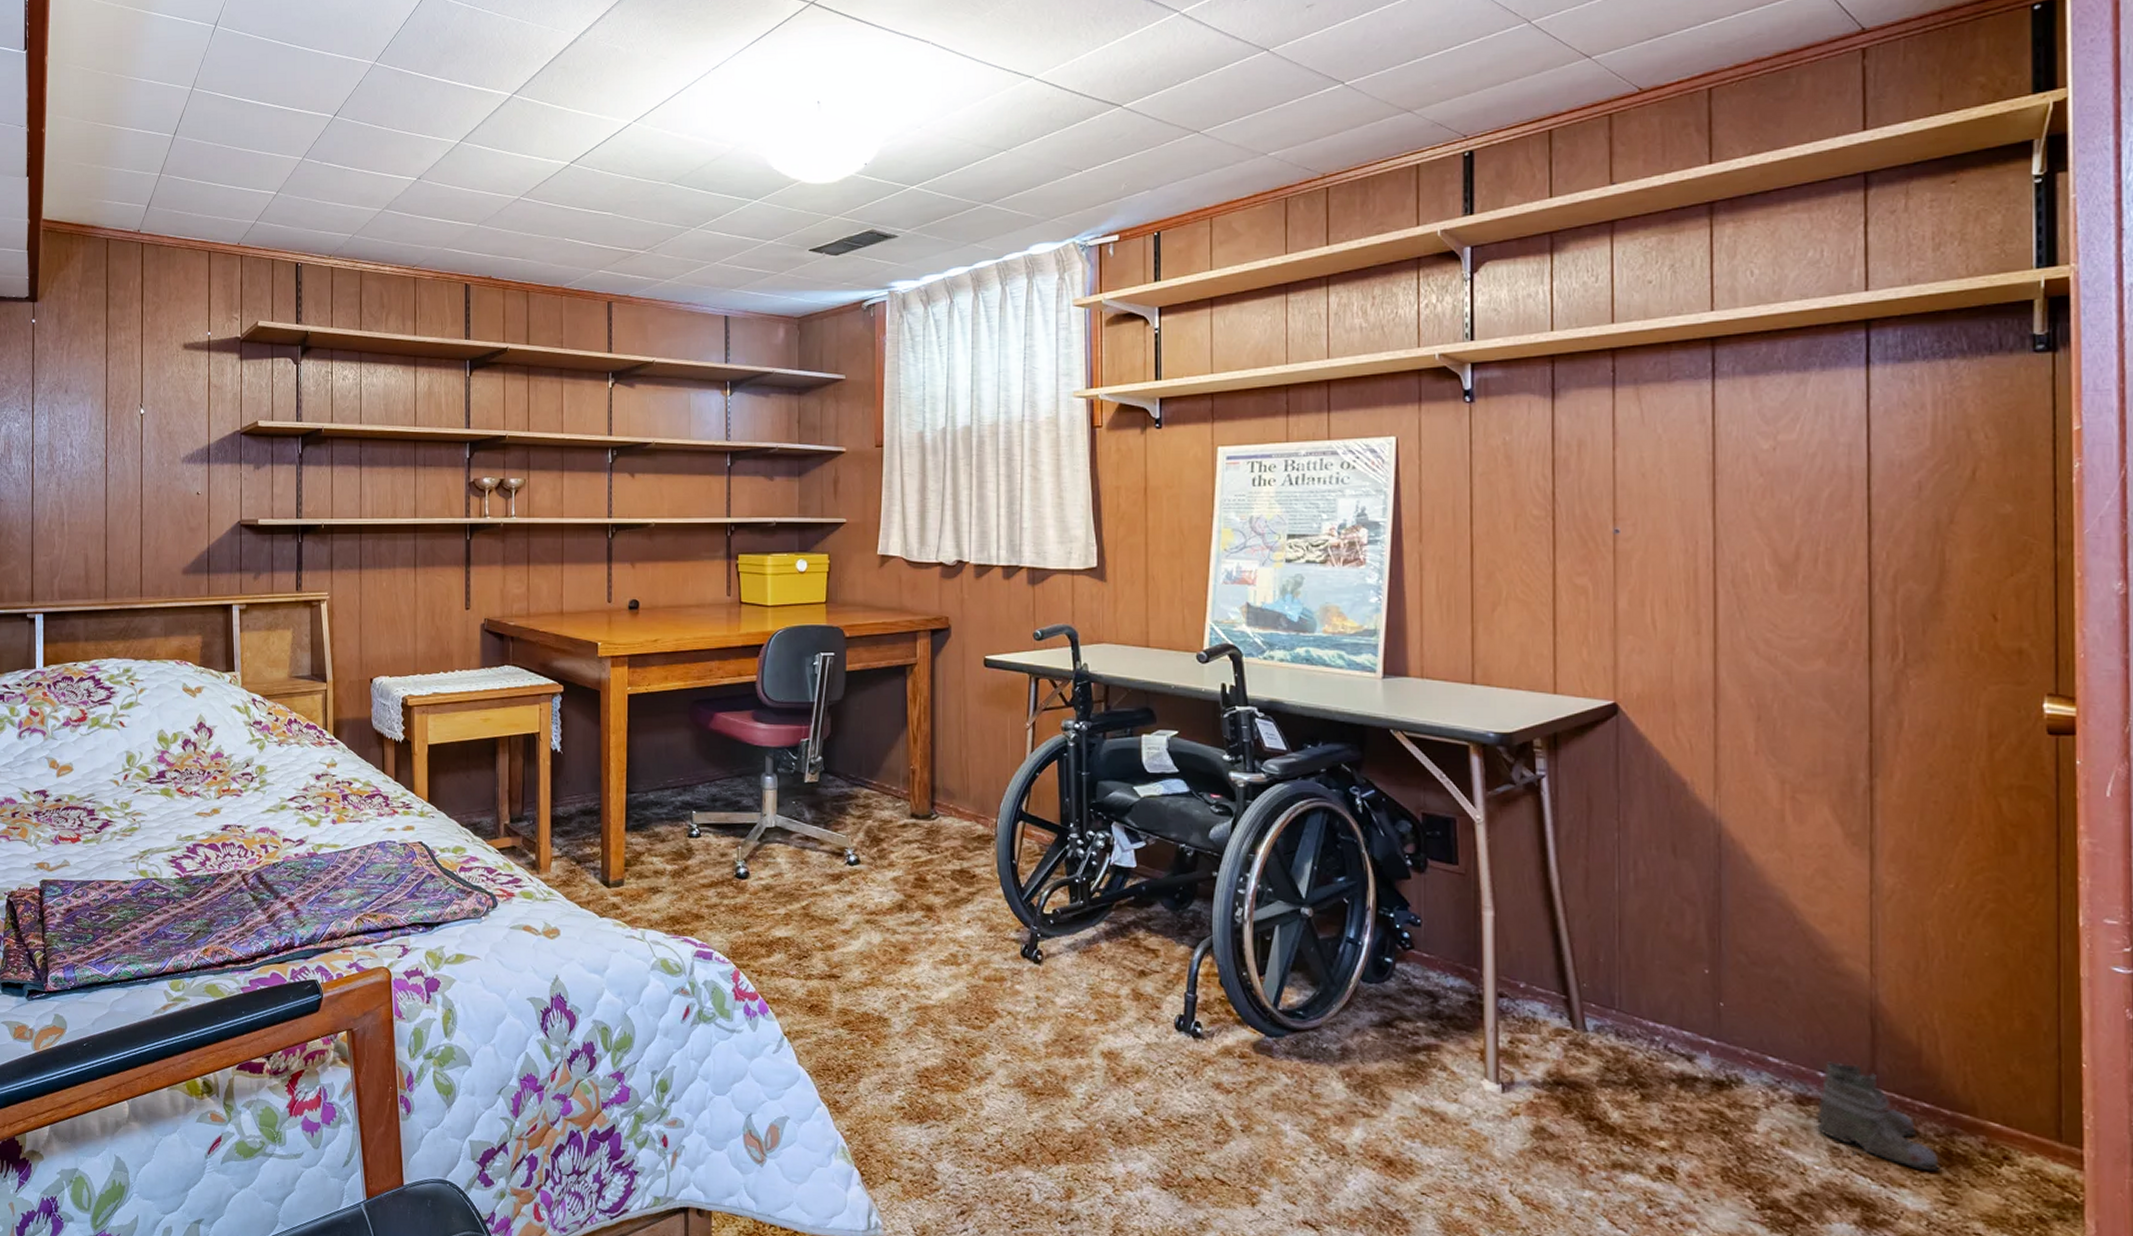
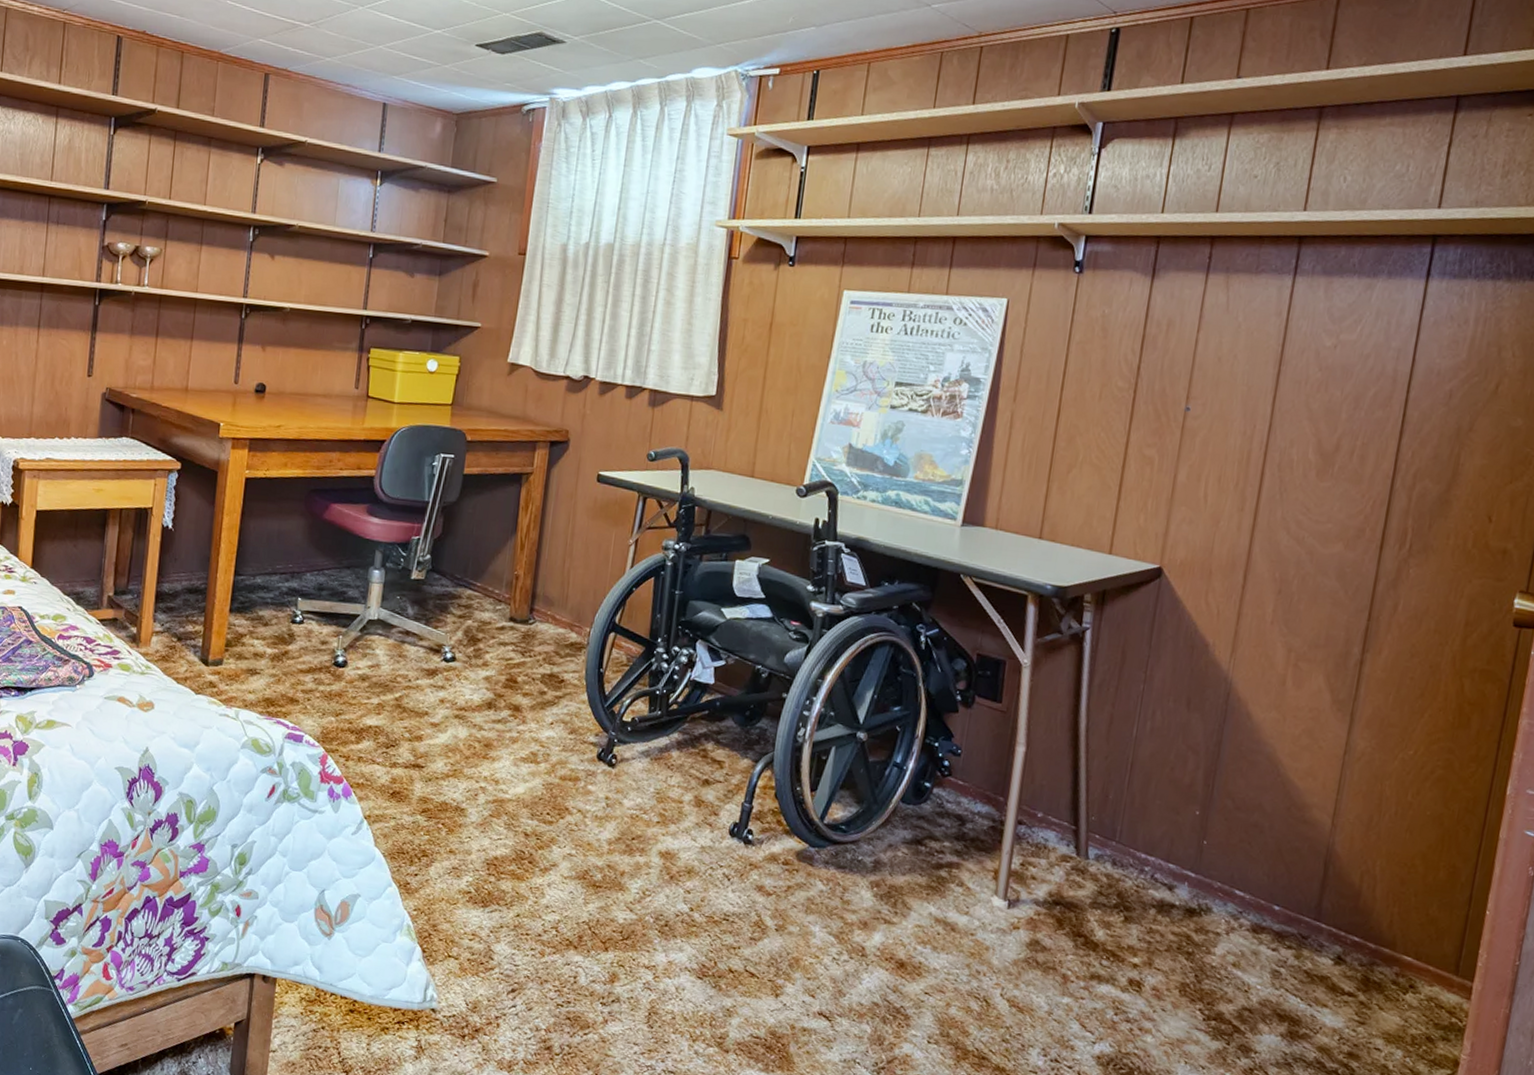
boots: present [1815,1061,1941,1171] -> none [1264,897,1359,995]

